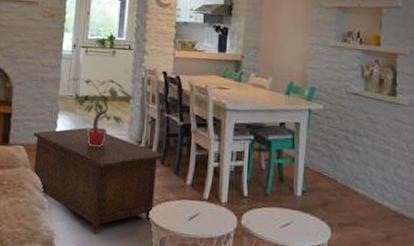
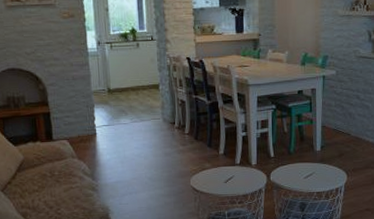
cabinet: present [33,127,164,233] -> none [74,116,197,204]
potted plant: present [67,77,137,148] -> none [97,71,166,133]

